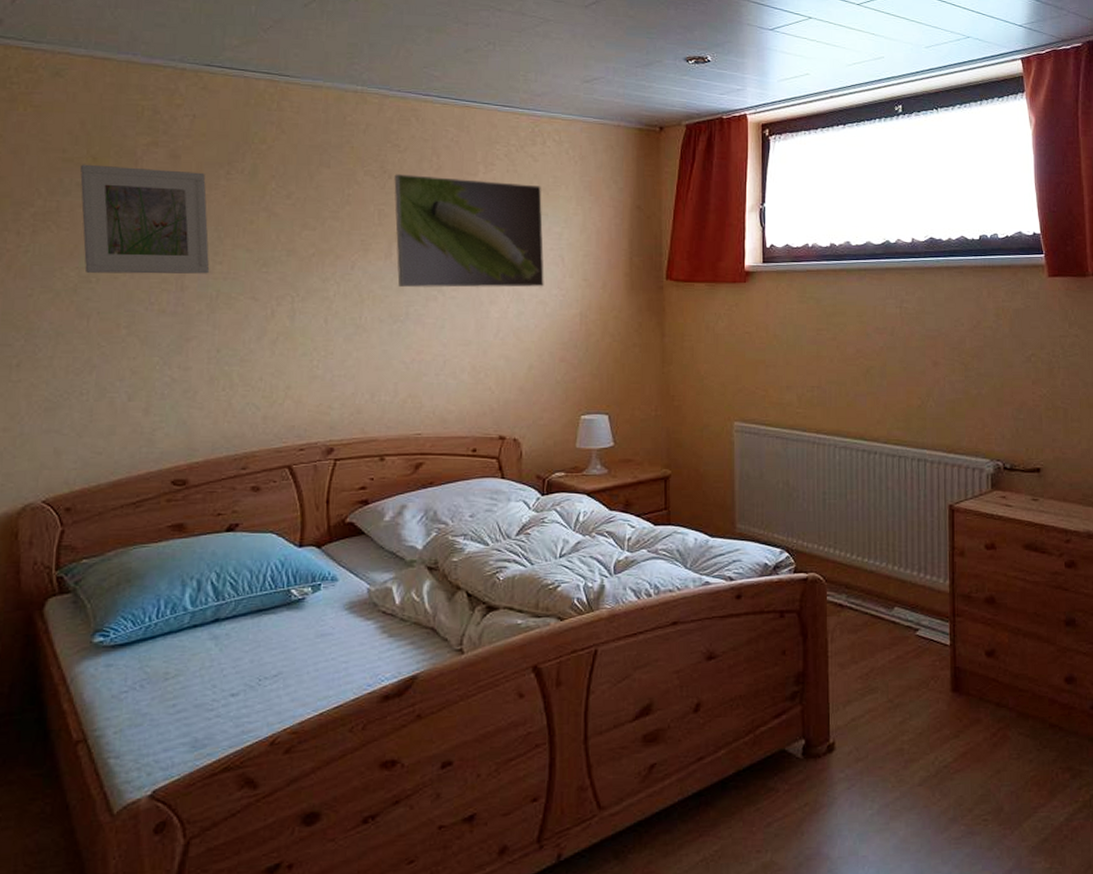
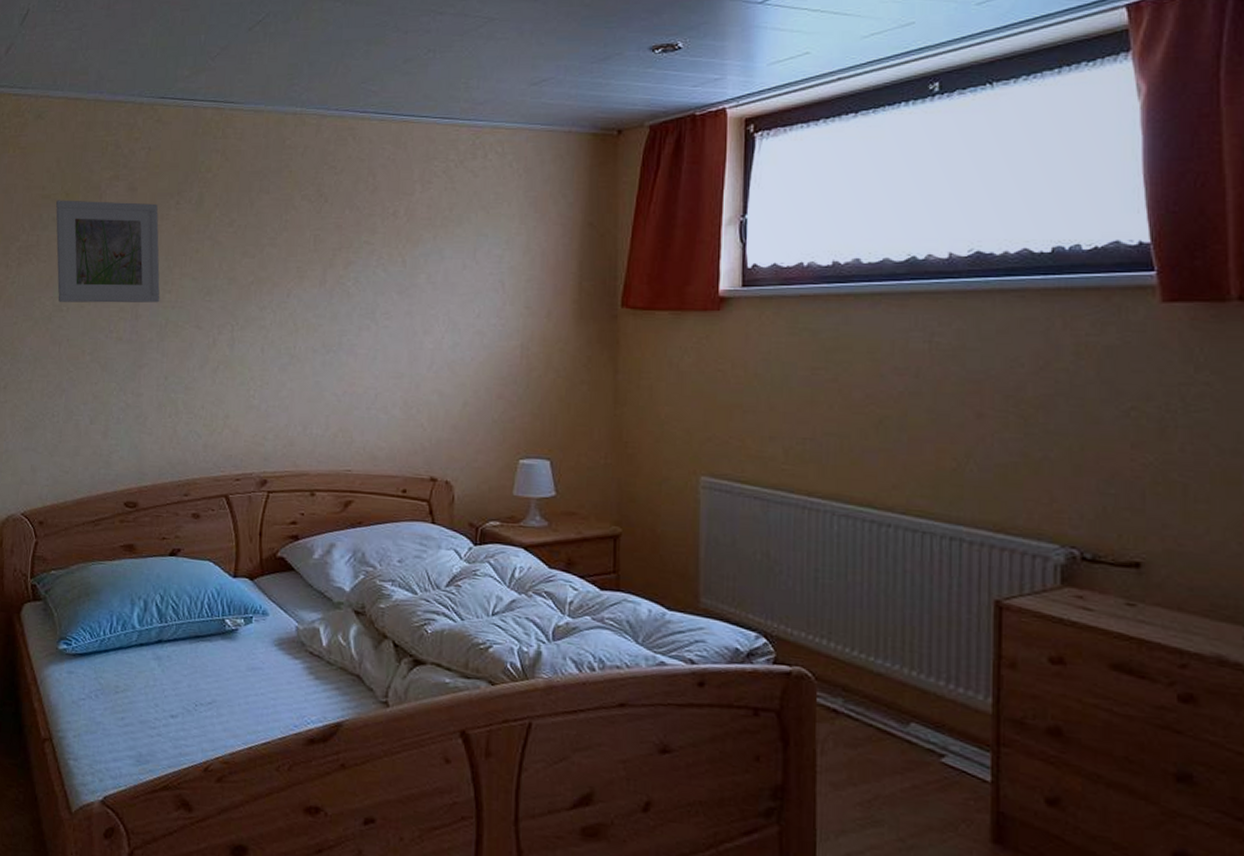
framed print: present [394,174,544,288] -> none [330,197,483,316]

